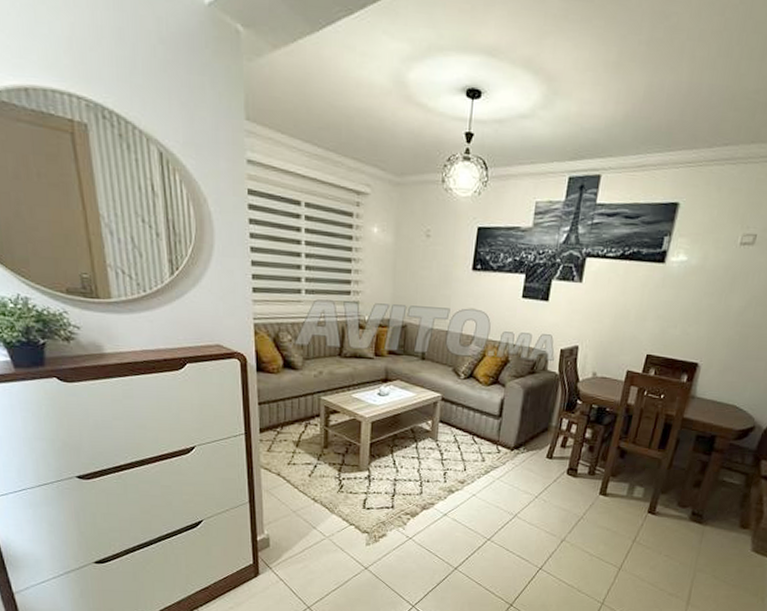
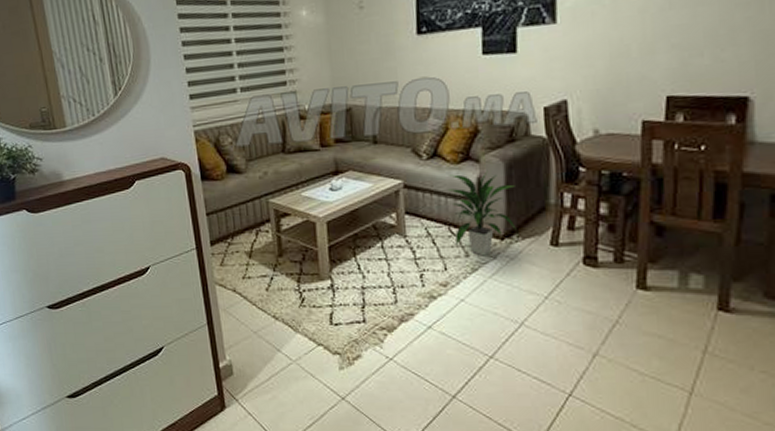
indoor plant: none [476,394,529,462] -> present [447,171,517,256]

